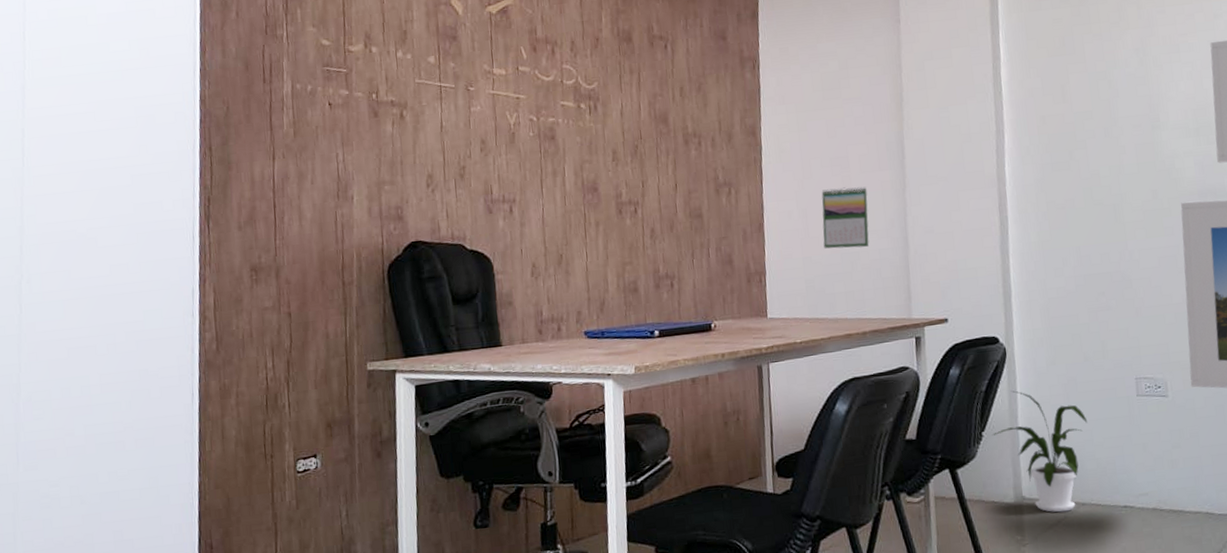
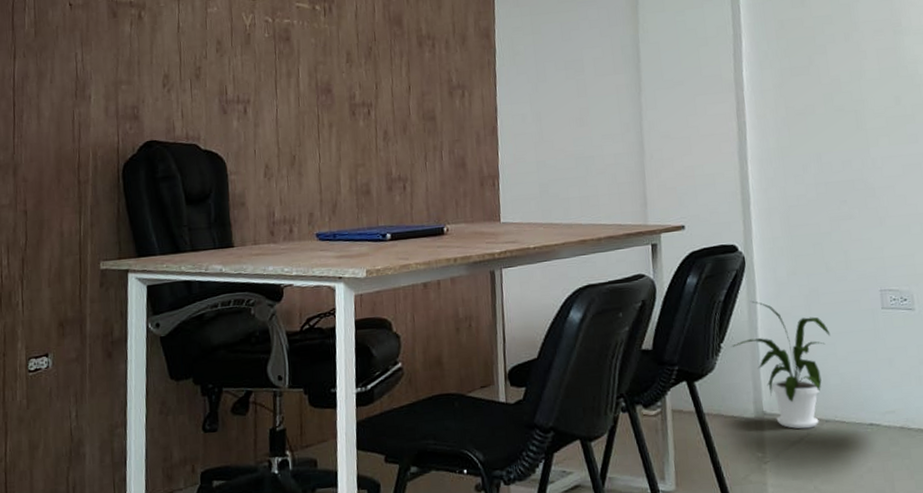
calendar: present [821,186,870,249] -> none [556,90,605,153]

